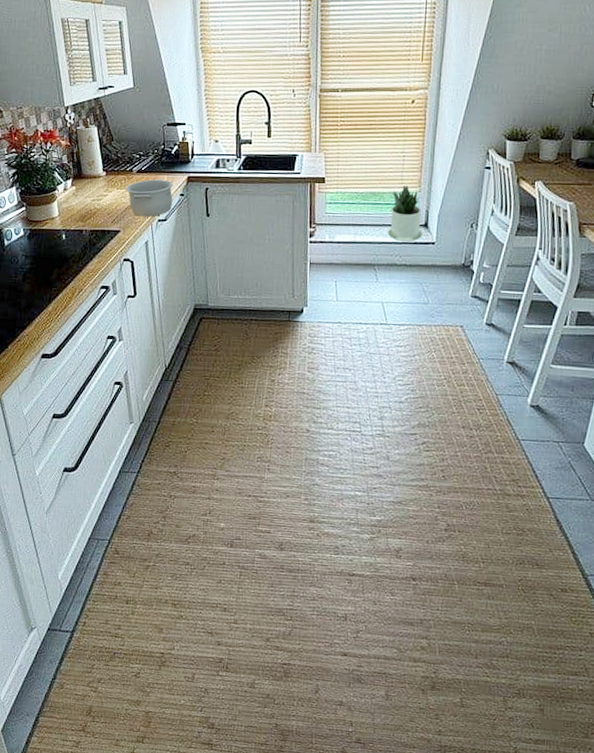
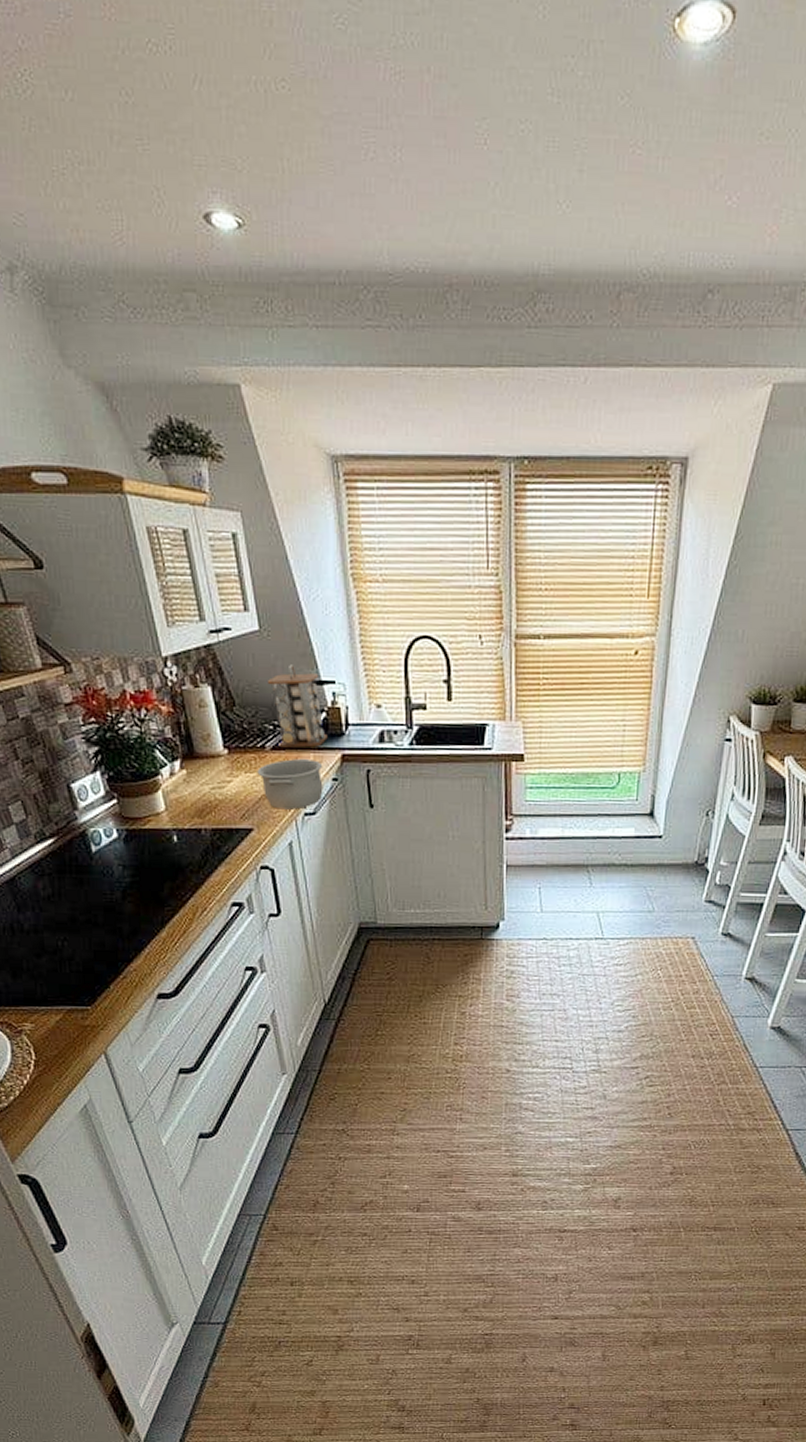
spice rack: none [136,111,178,172] -> present [267,664,328,748]
planter: present [387,186,423,243] -> none [604,764,647,837]

